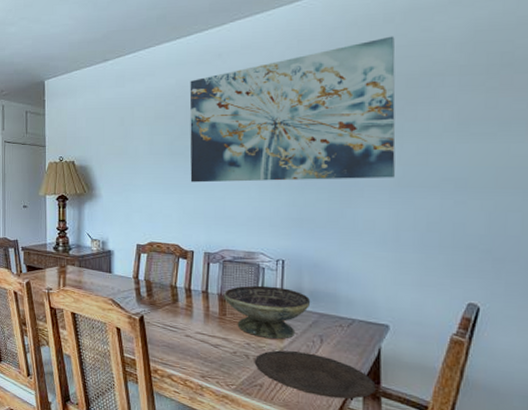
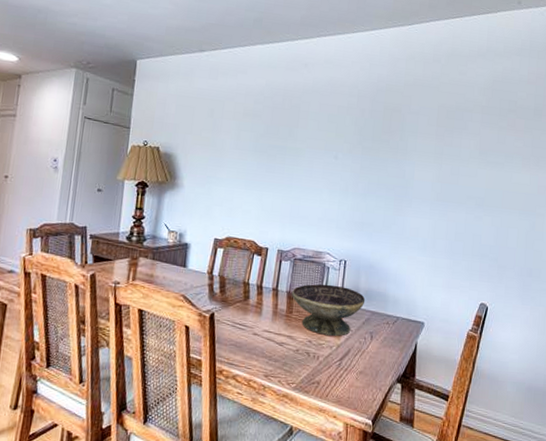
wall art: present [189,36,396,183] -> none [271,73,440,193]
plate: present [254,350,376,399] -> none [314,347,412,393]

